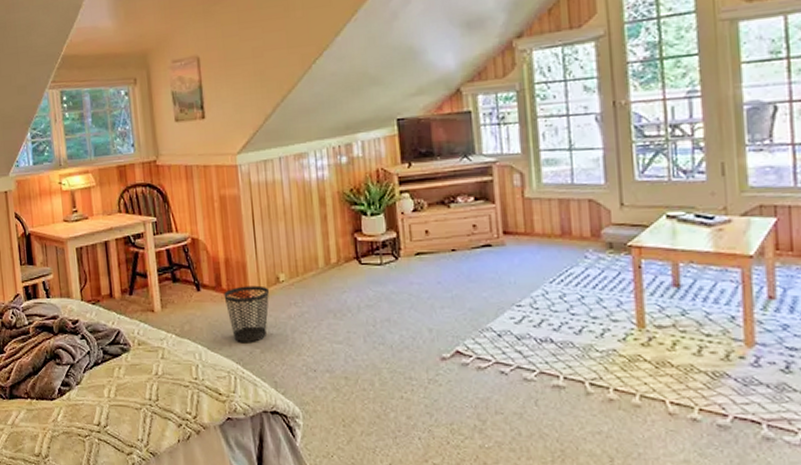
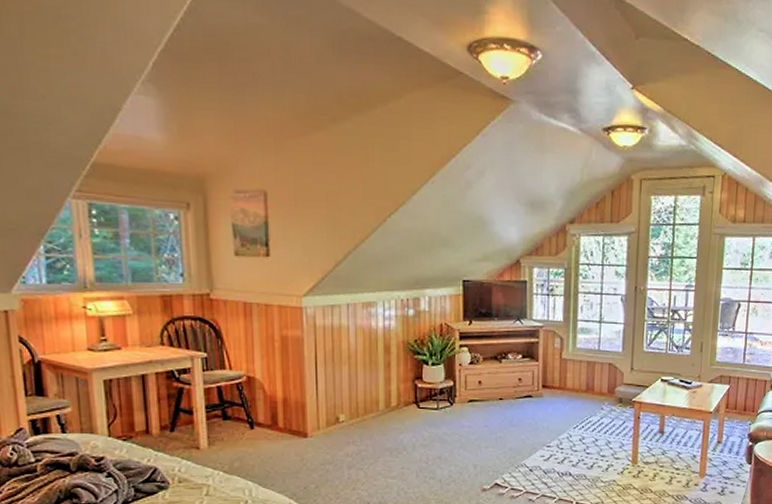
wastebasket: present [224,285,270,342] -> none [280,425,329,478]

